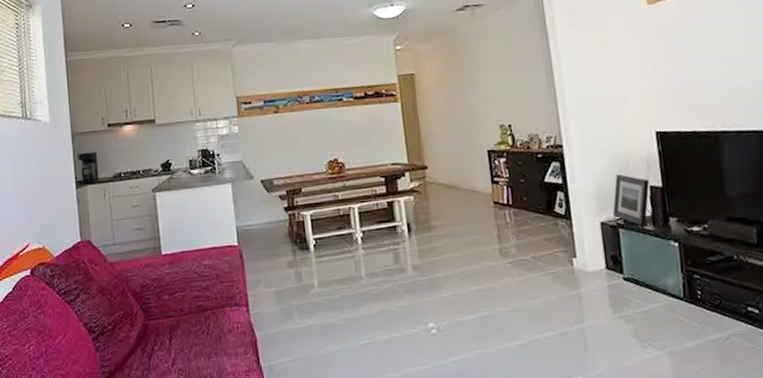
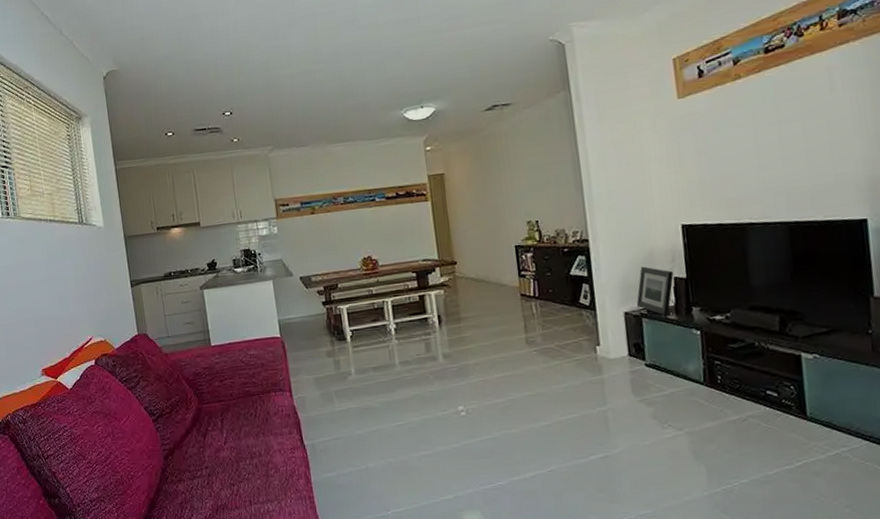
coffee maker: present [77,151,100,185] -> none [131,253,152,283]

